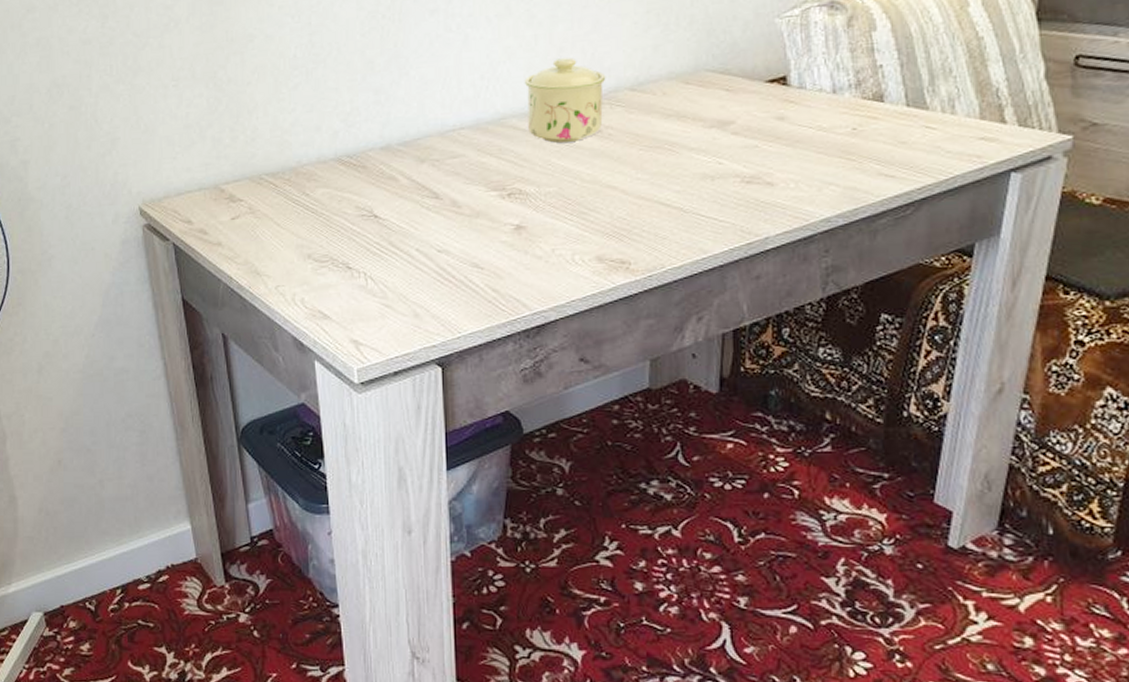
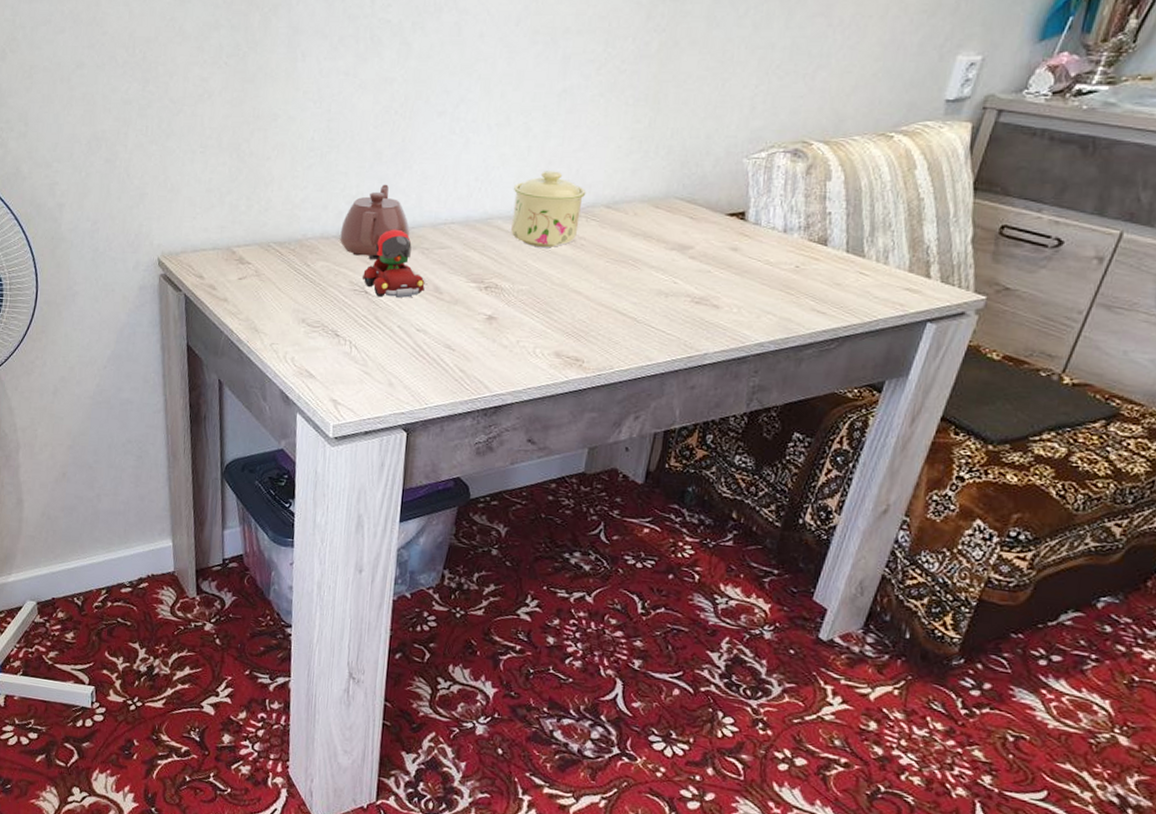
teapot: none [338,95,416,177] -> present [340,184,410,256]
toy car: none [370,142,440,220] -> present [362,229,425,299]

